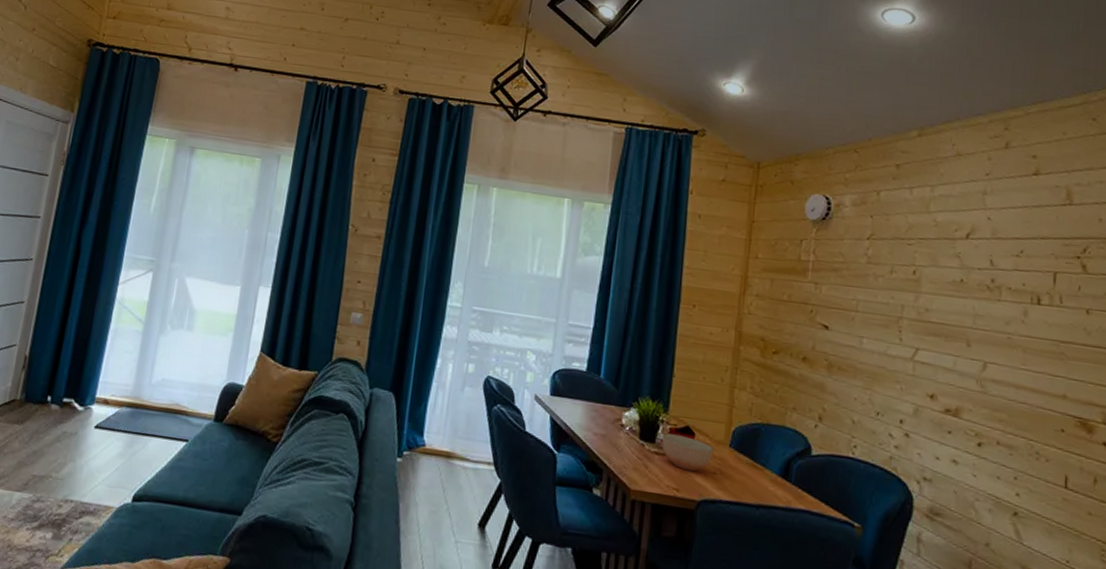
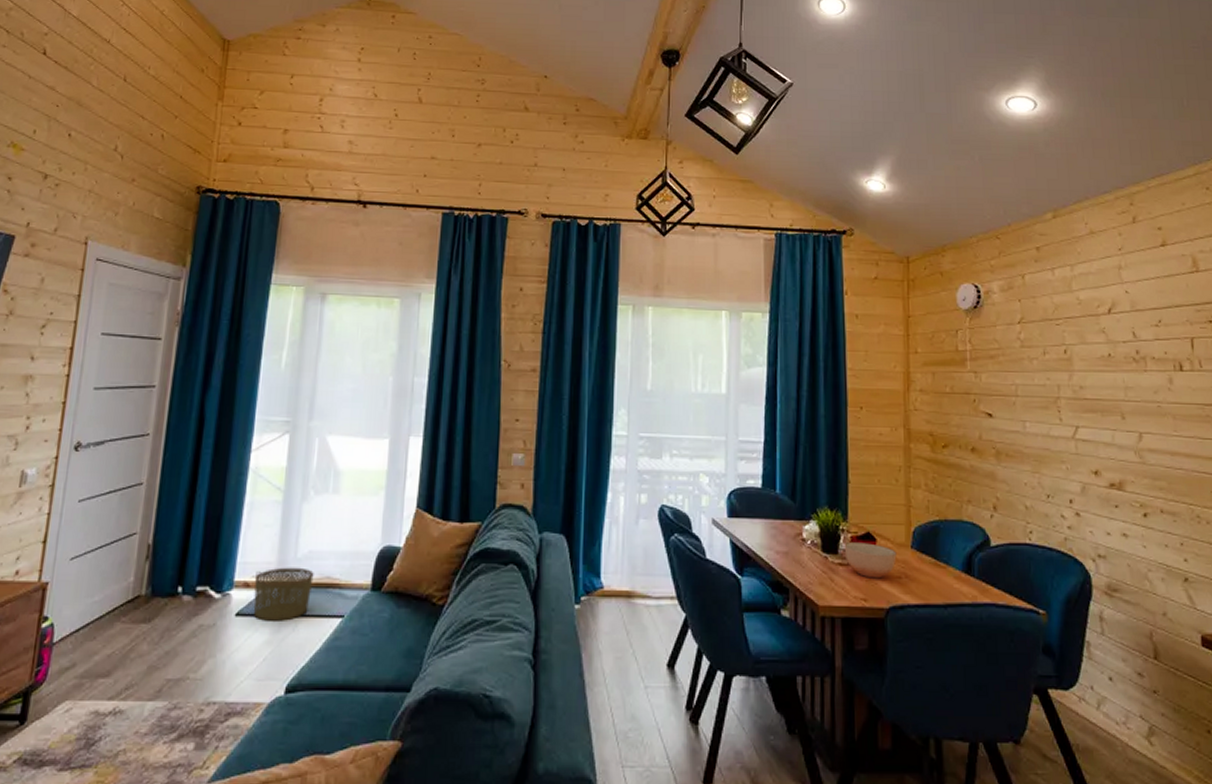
basket: none [110,390,165,438] -> present [253,567,314,621]

